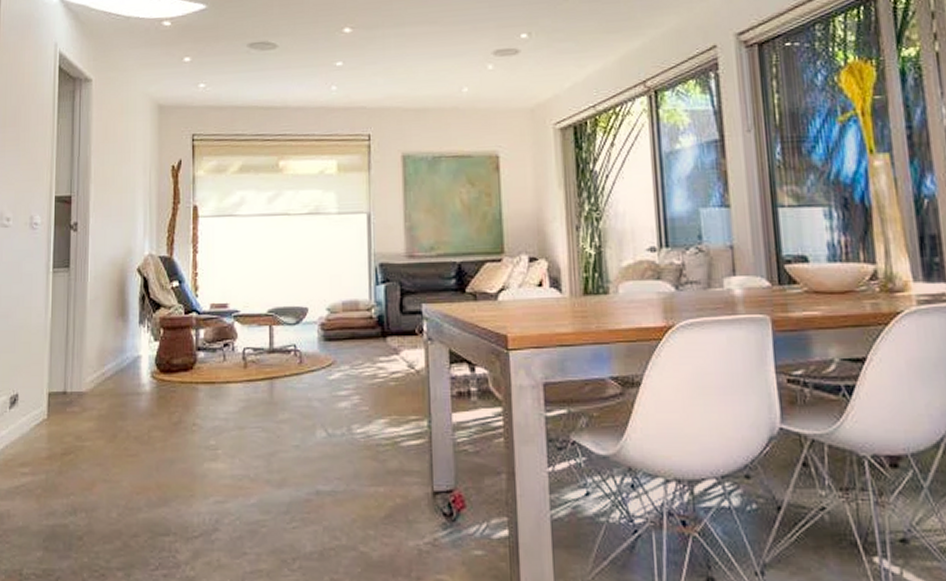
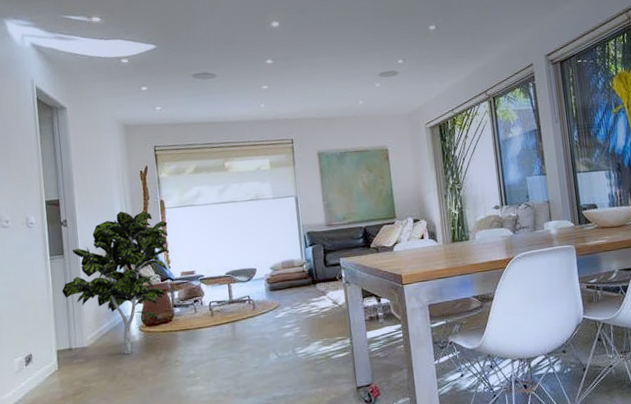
indoor plant: none [62,216,199,408] -> present [61,211,169,355]

